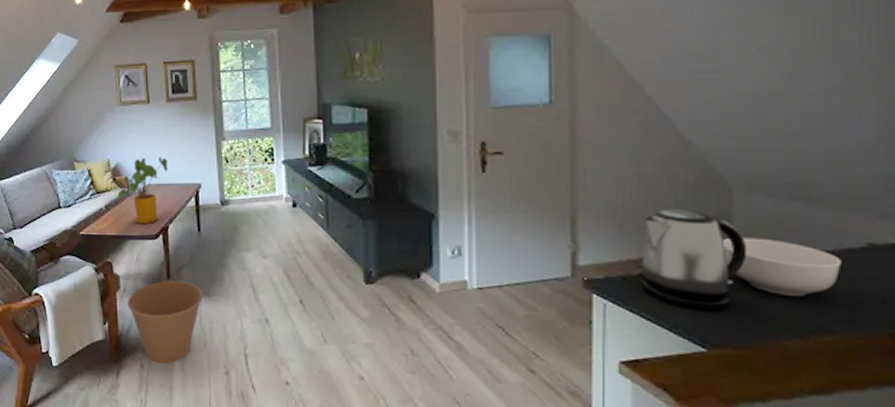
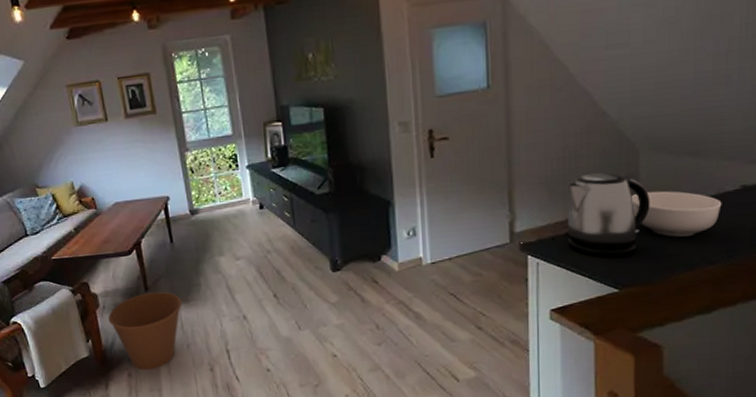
house plant: present [114,157,169,225] -> none [81,174,135,243]

